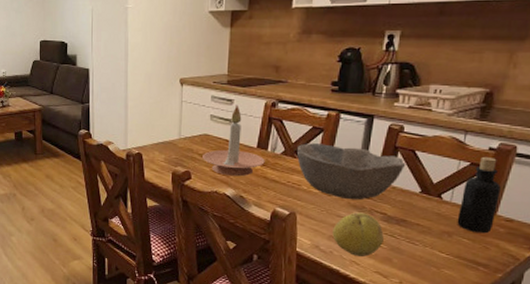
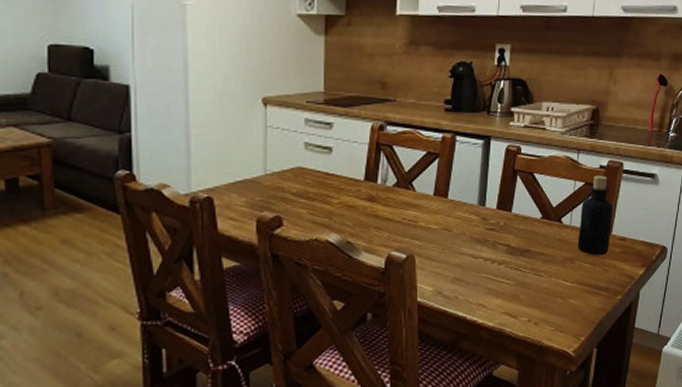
candle holder: present [202,104,265,177] -> none [297,129,375,218]
bowl: present [296,143,406,201] -> none [410,171,526,234]
fruit: present [332,212,384,257] -> none [456,246,509,298]

